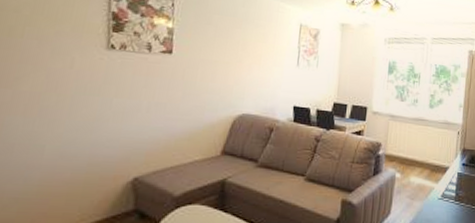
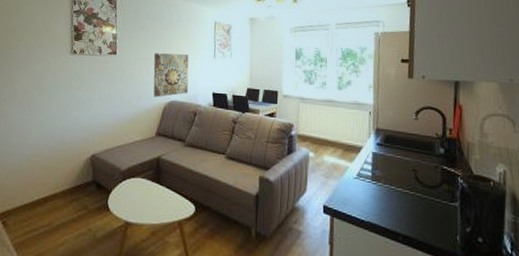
wall art: none [220,55,267,109] -> present [153,53,189,97]

